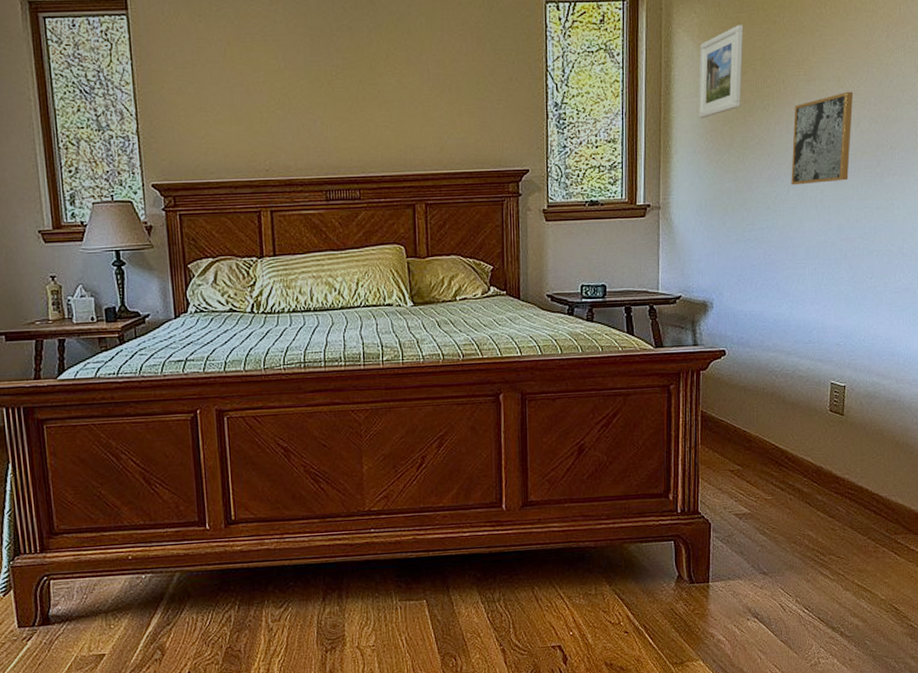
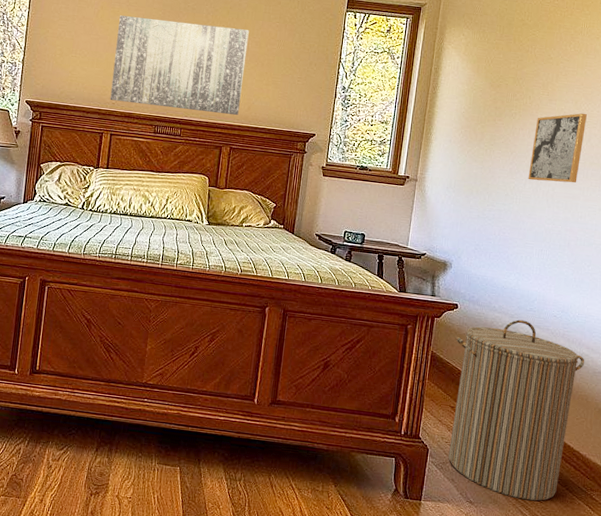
wall art: none [255,46,429,167] -> present [110,15,249,115]
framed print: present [698,25,744,119] -> none [456,49,502,117]
laundry hamper: none [727,355,876,559] -> present [448,319,585,501]

